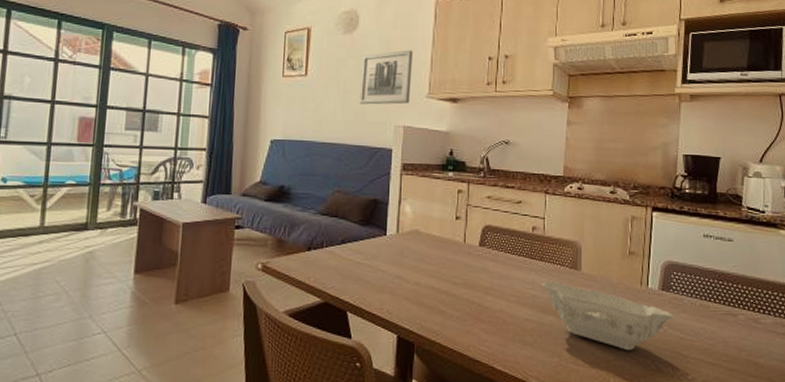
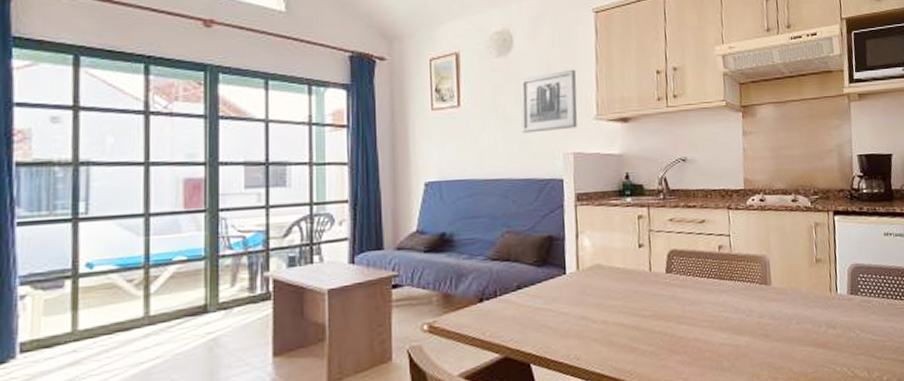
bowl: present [541,281,675,351] -> none [733,300,866,361]

